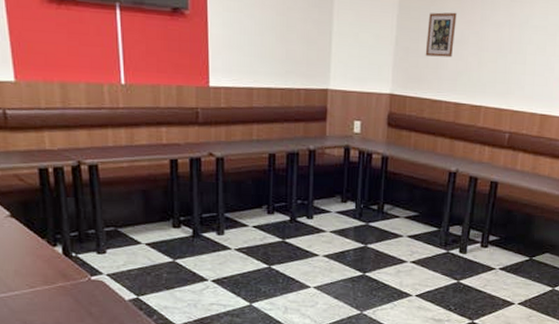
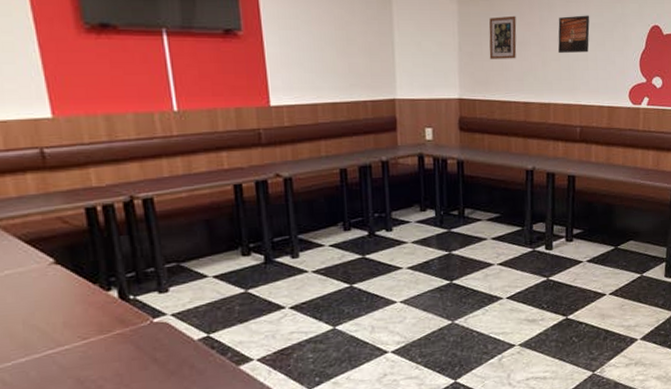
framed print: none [495,16,534,56] -> present [557,15,590,54]

